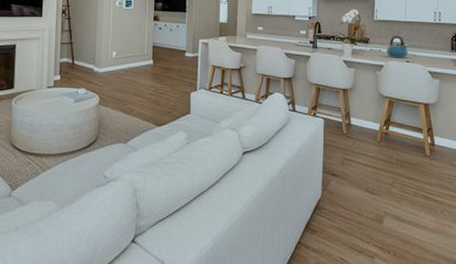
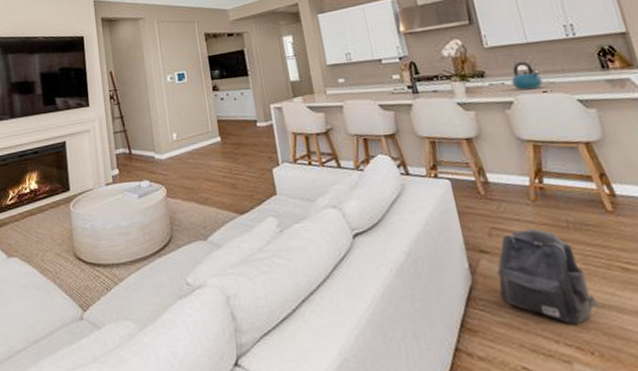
backpack: none [339,161,402,233] -> present [496,228,598,325]

